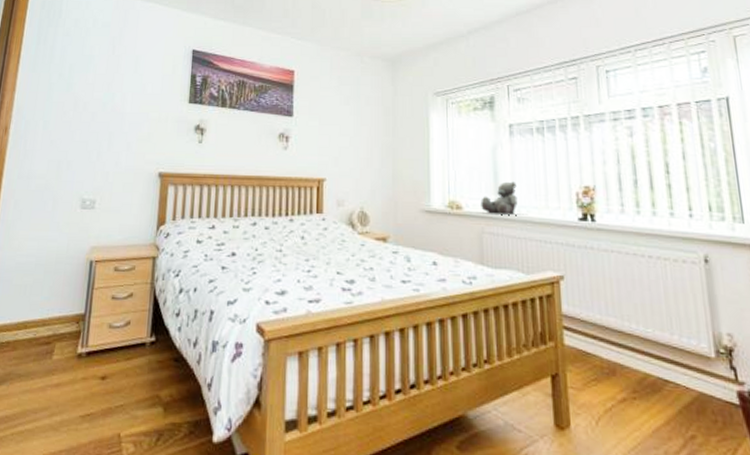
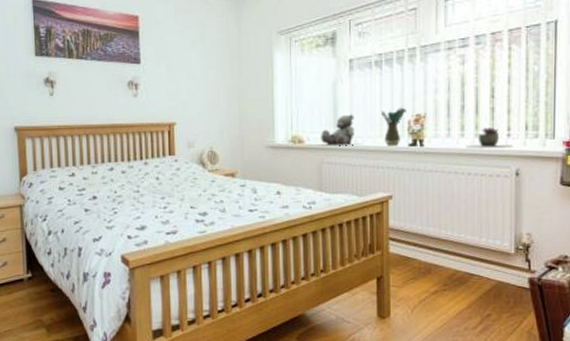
vase: none [546,176,574,221] -> present [382,106,406,147]
succulent plant: none [643,205,698,231] -> present [466,127,513,149]

